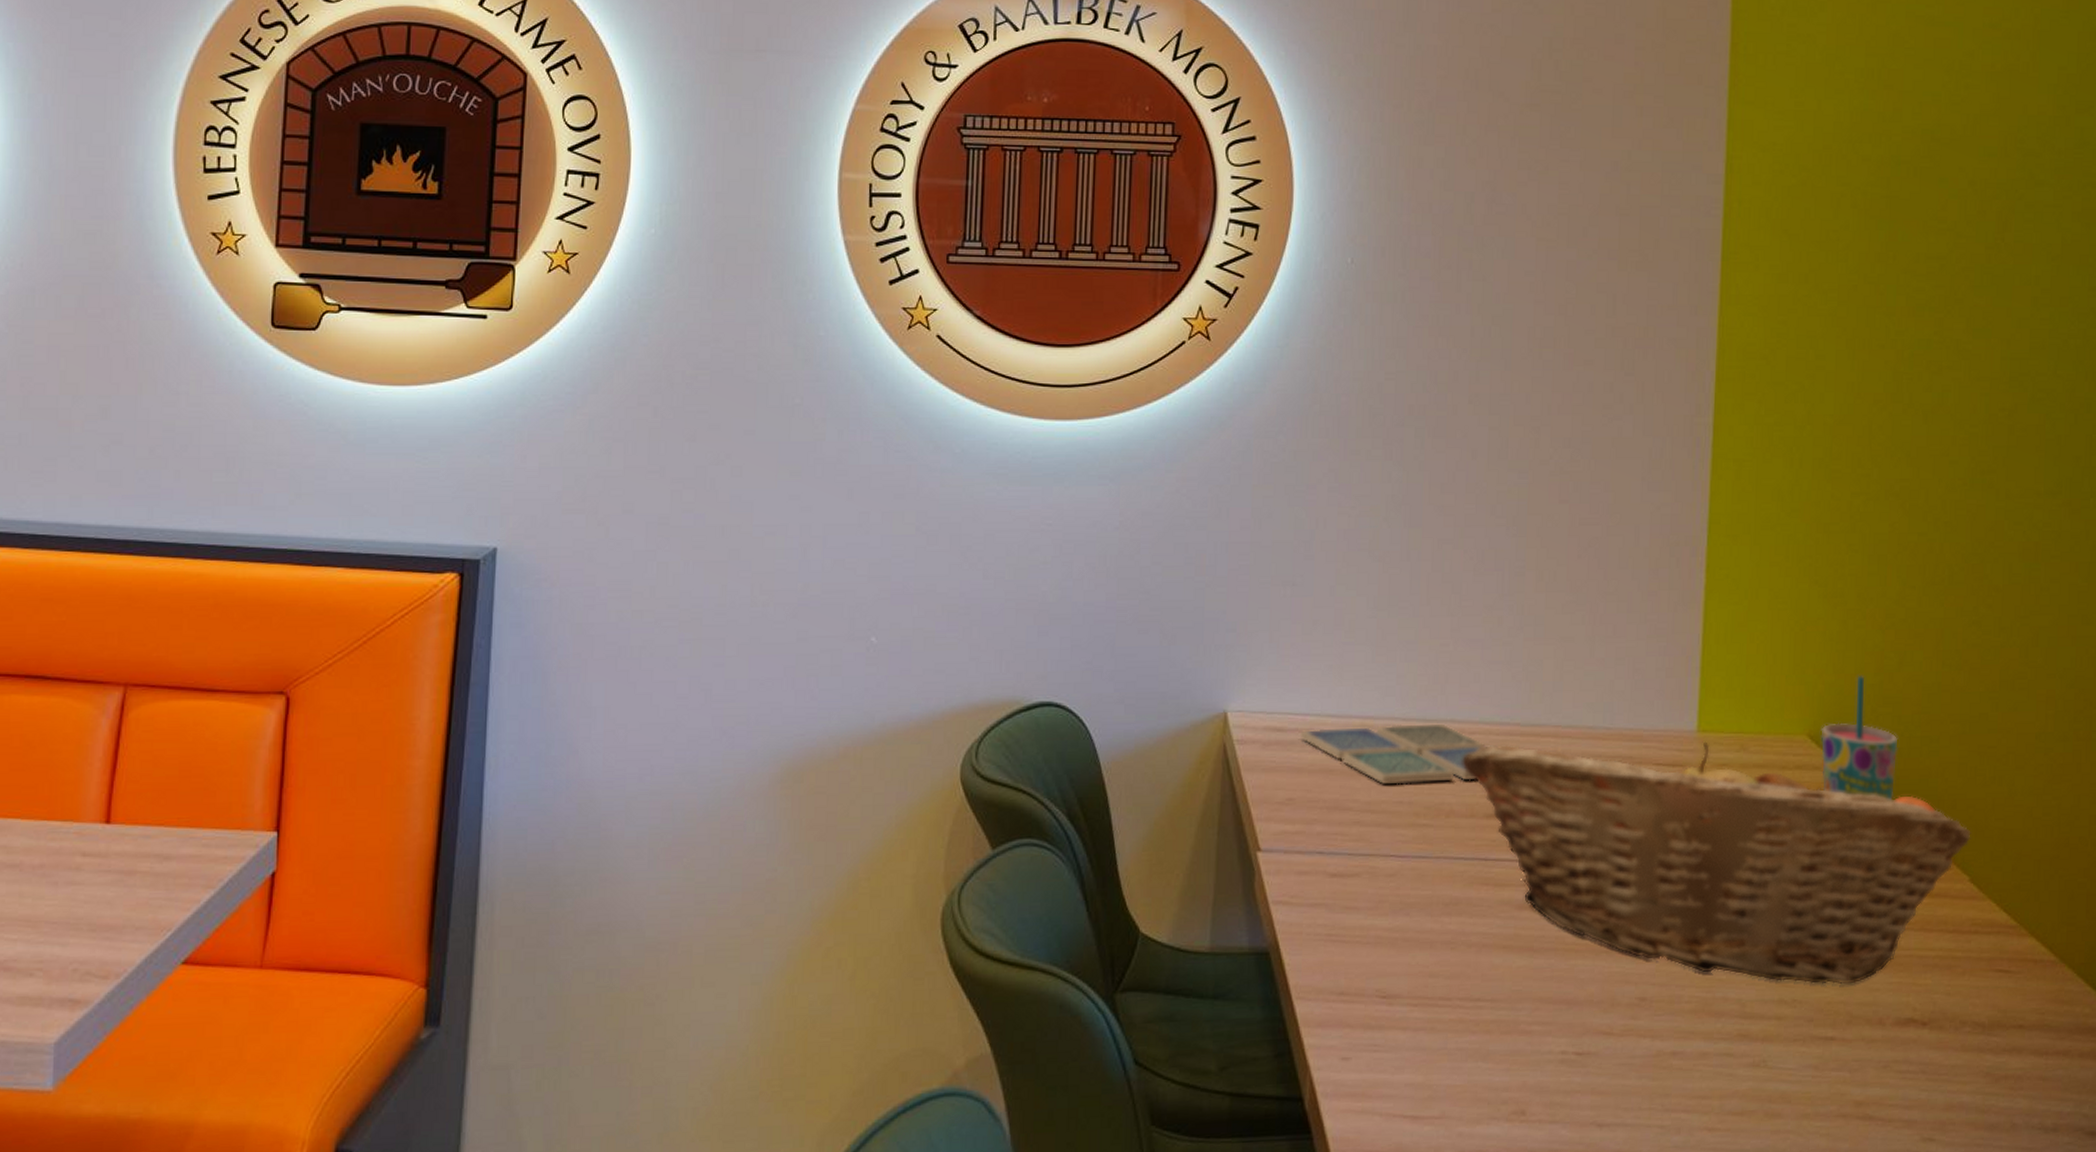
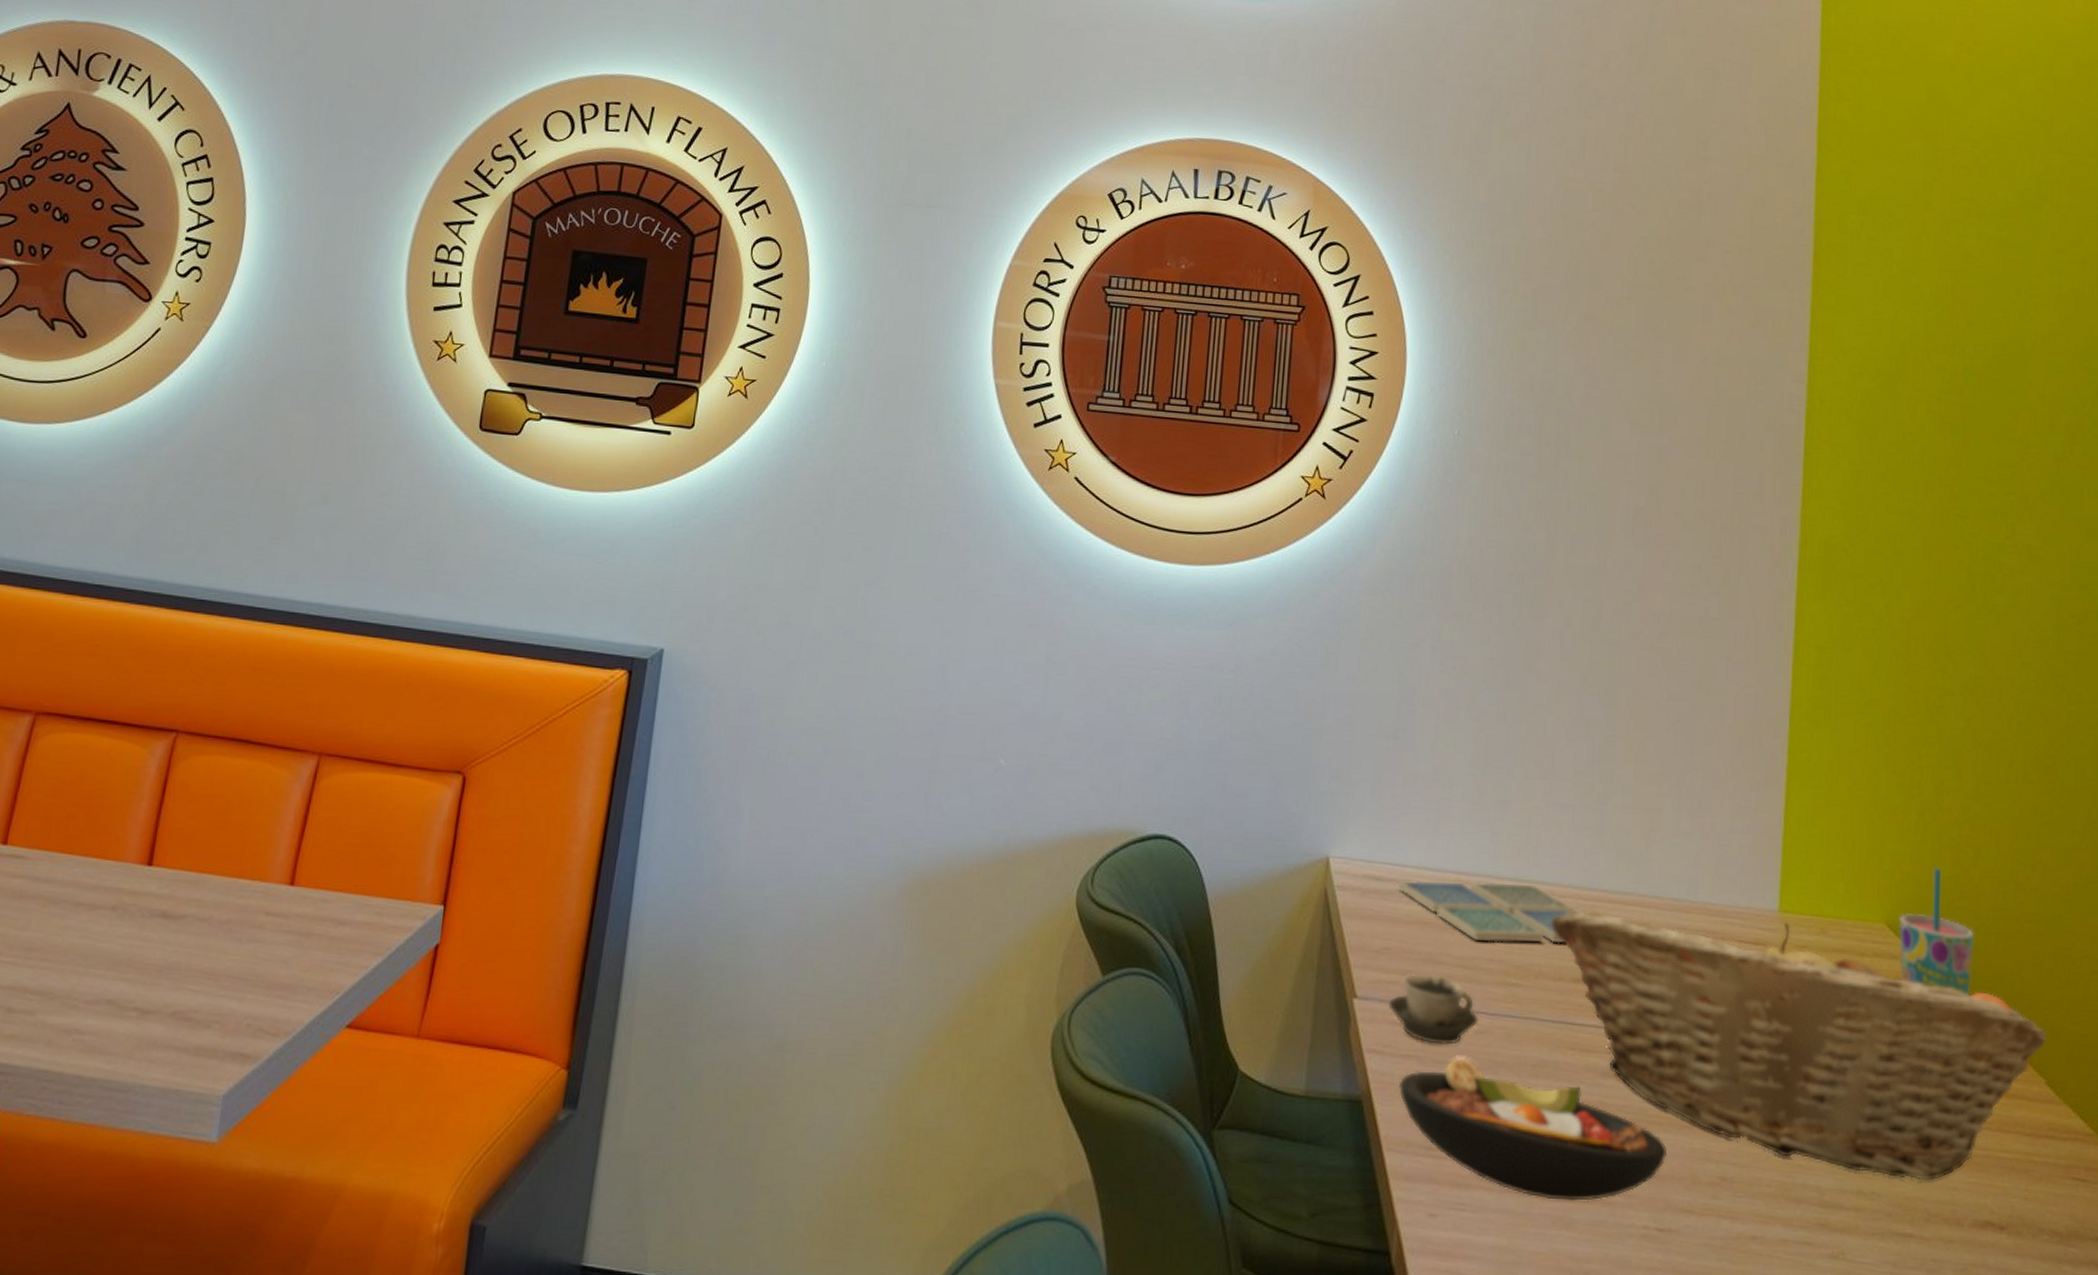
cup: none [1293,821,1389,891] -> present [1387,973,1479,1045]
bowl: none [1307,902,1586,1034] -> present [1398,1058,1668,1201]

